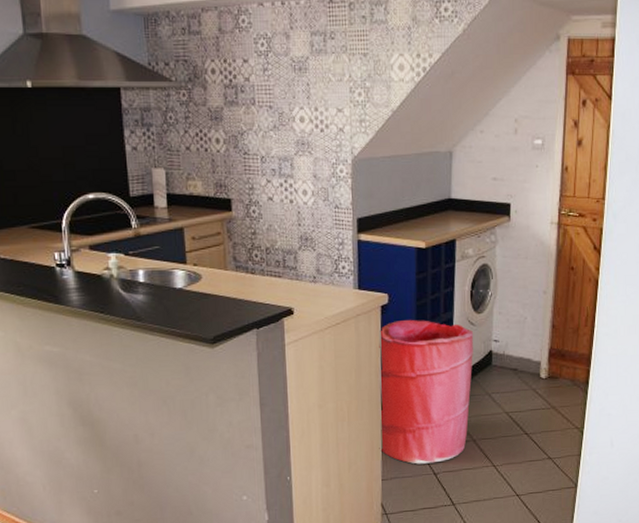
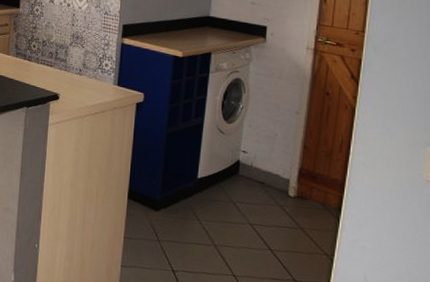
laundry hamper: present [379,319,474,464] -> none [121,118,223,260]

